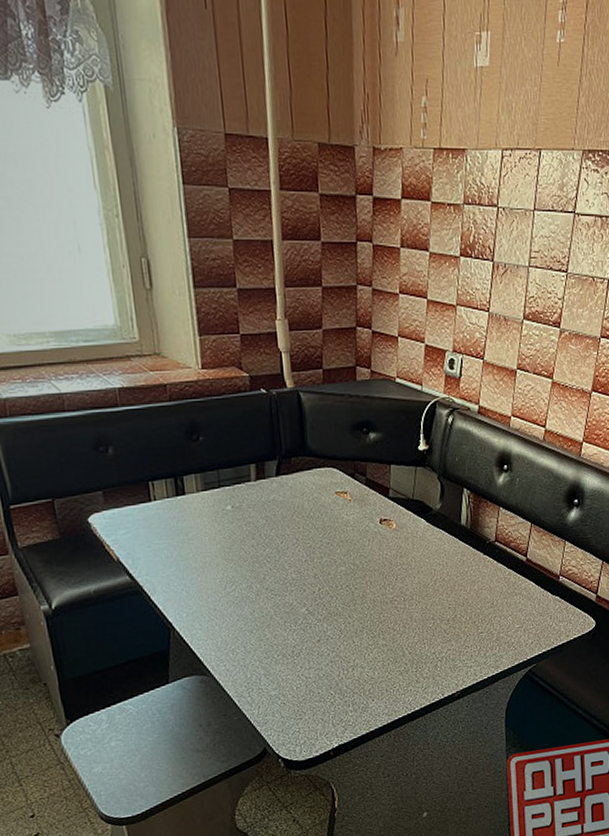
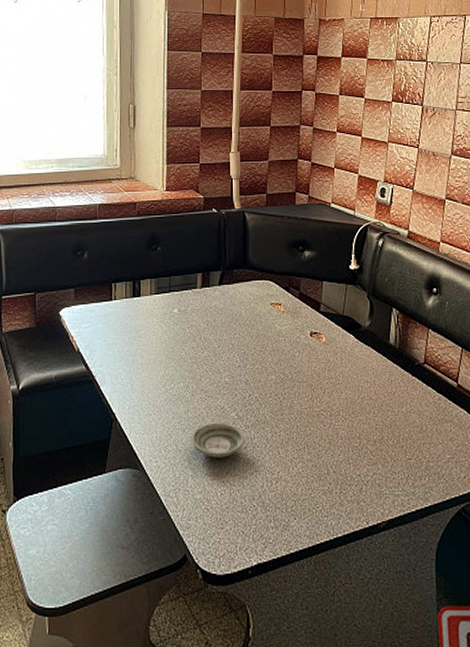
saucer: none [260,619,318,655] -> present [192,422,245,458]

